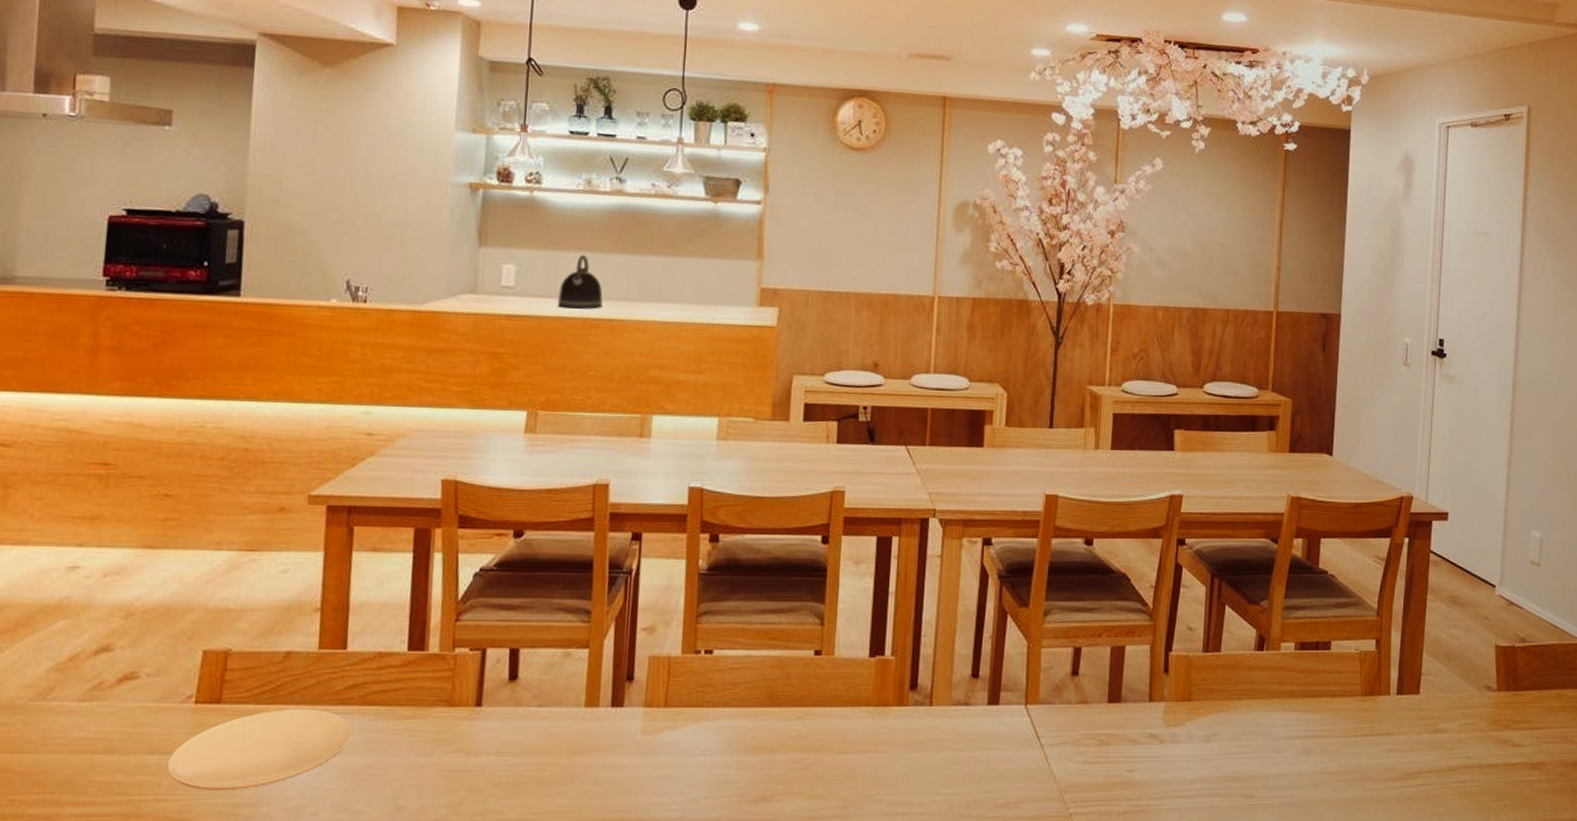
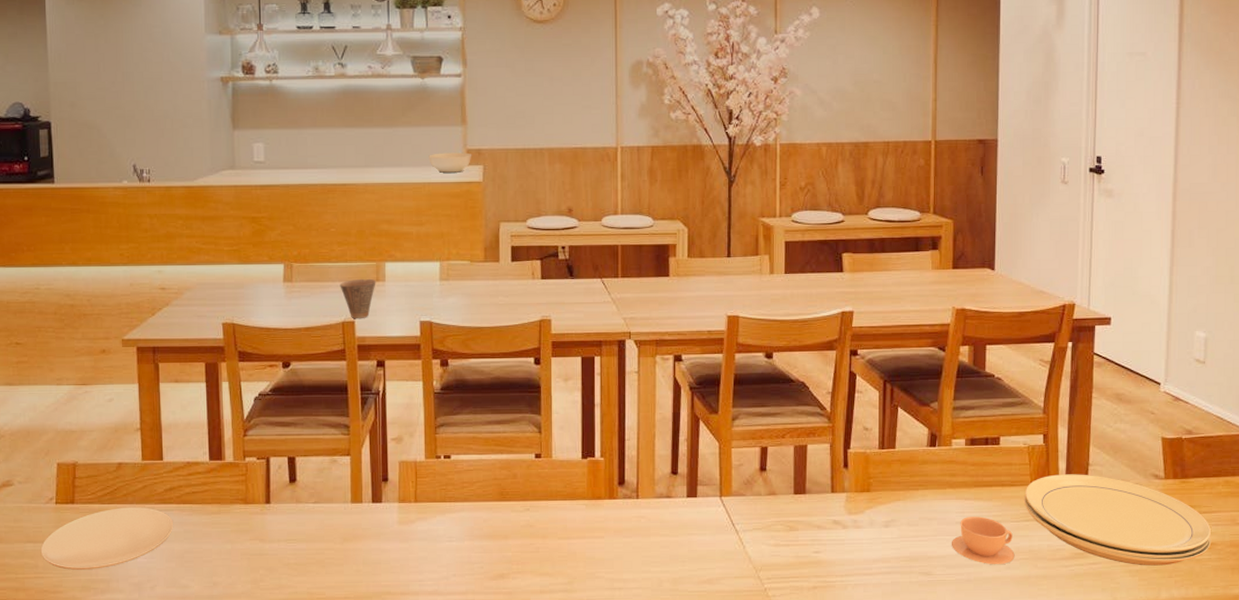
kettle: present [557,254,603,309] -> none [300,130,336,177]
cup: none [594,433,640,482] -> present [340,278,376,319]
bowl: none [715,290,767,314] -> present [429,152,472,173]
teacup: none [1276,731,1342,787] -> present [952,517,1015,565]
plate: none [1353,684,1542,788] -> present [1023,474,1212,566]

